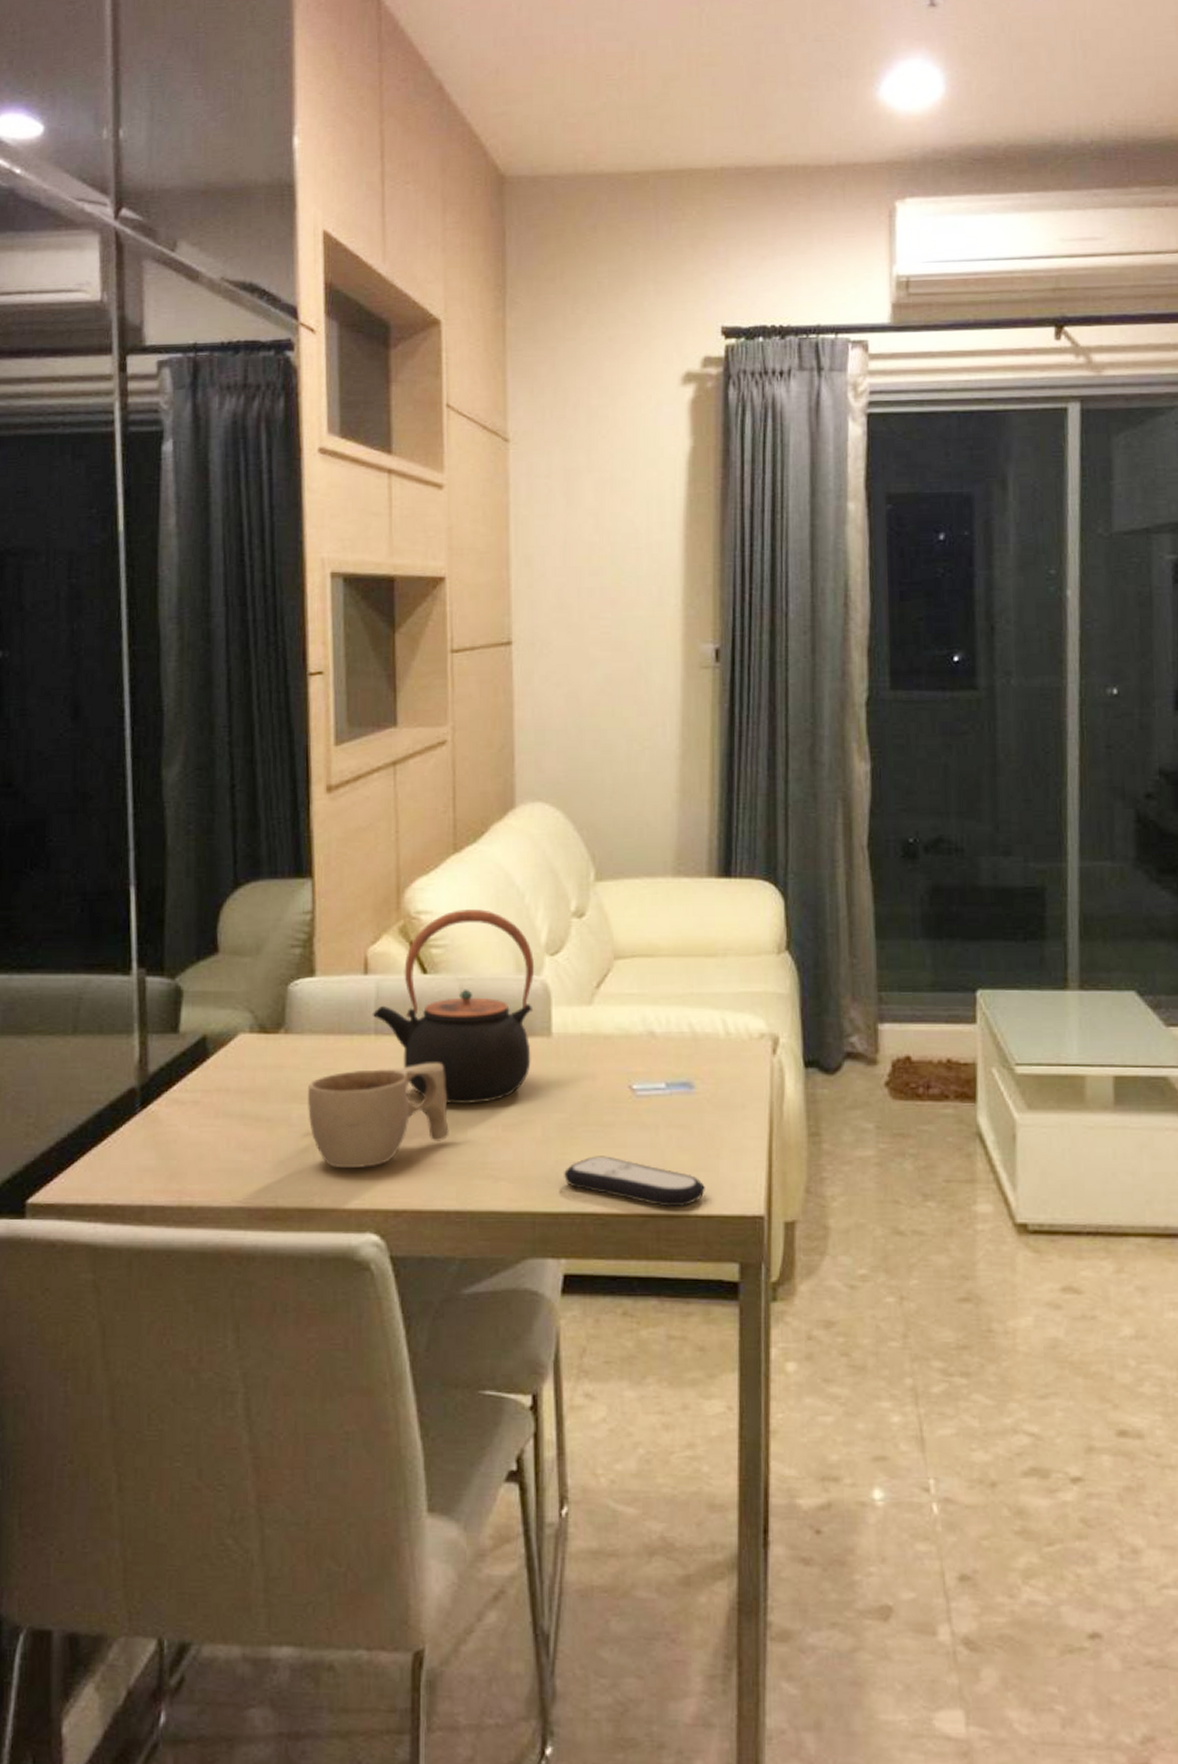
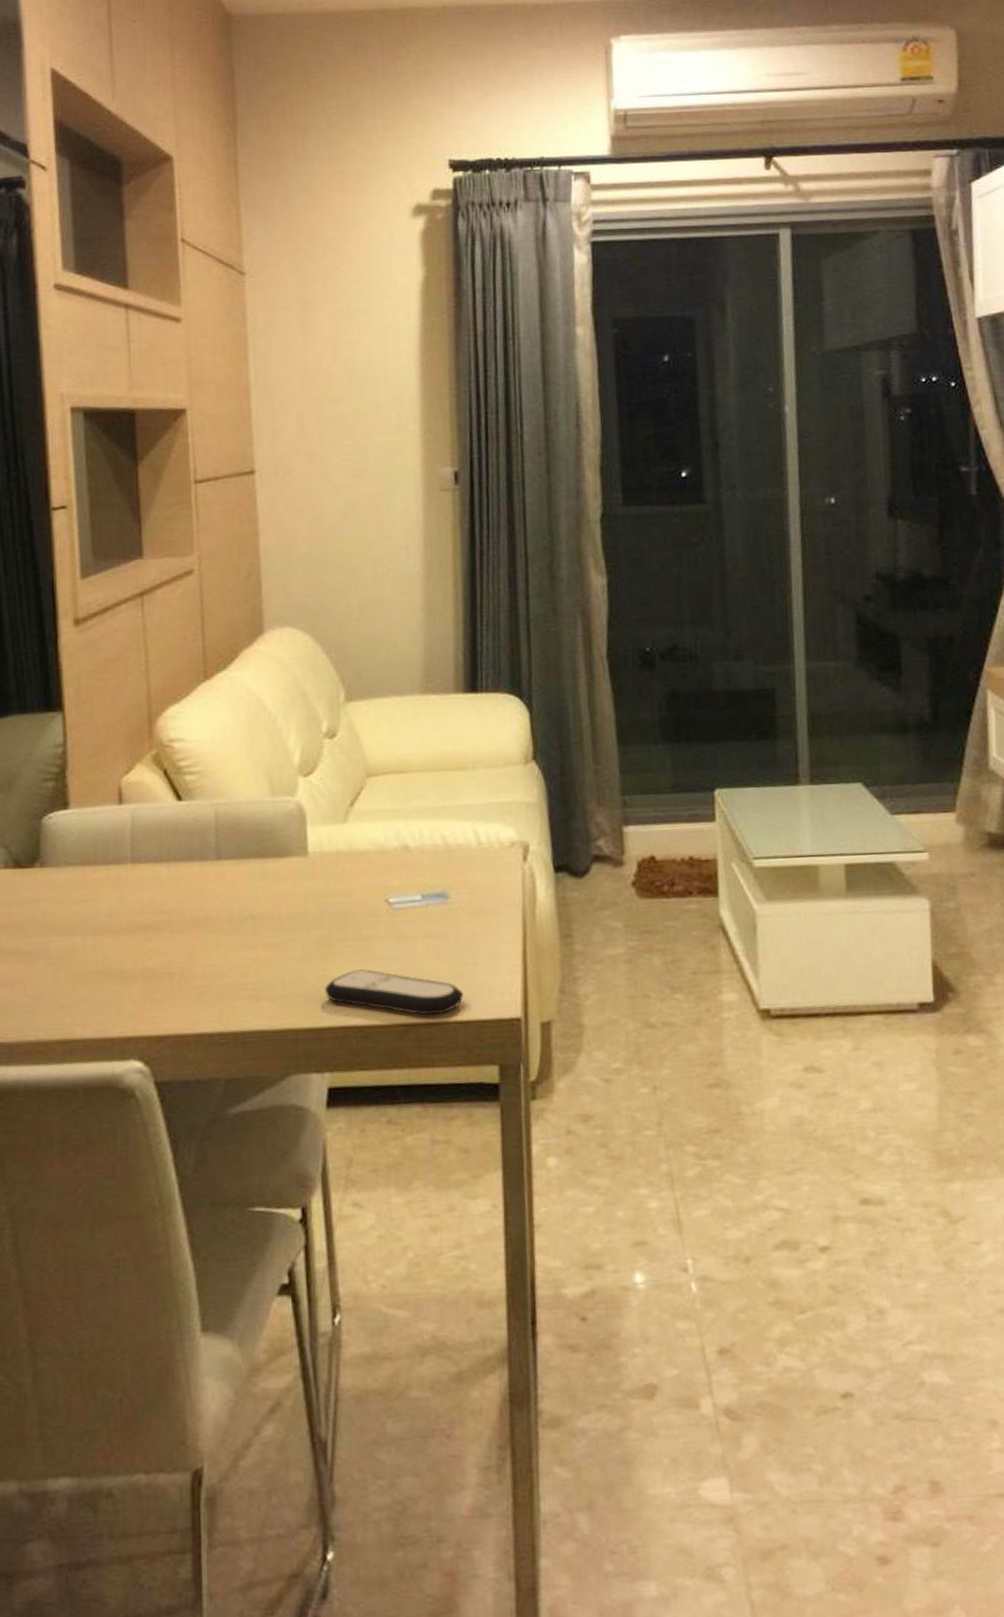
cup: present [308,1063,449,1168] -> none [66,888,210,998]
teapot: present [372,909,535,1105] -> none [128,734,289,928]

